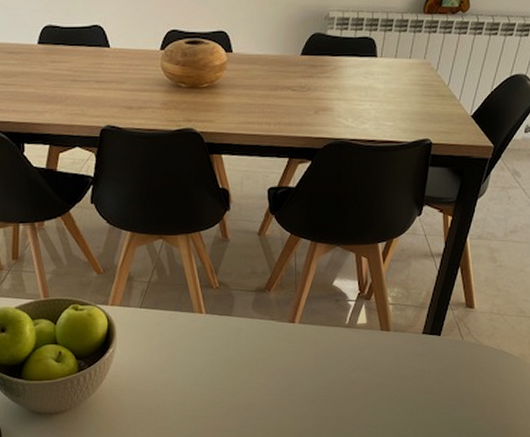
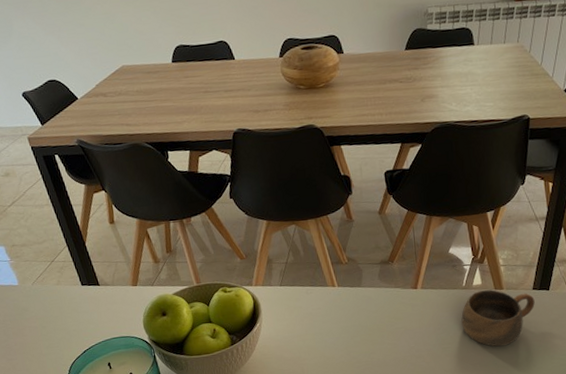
cup: none [341,329,424,396] -> present [461,289,535,347]

